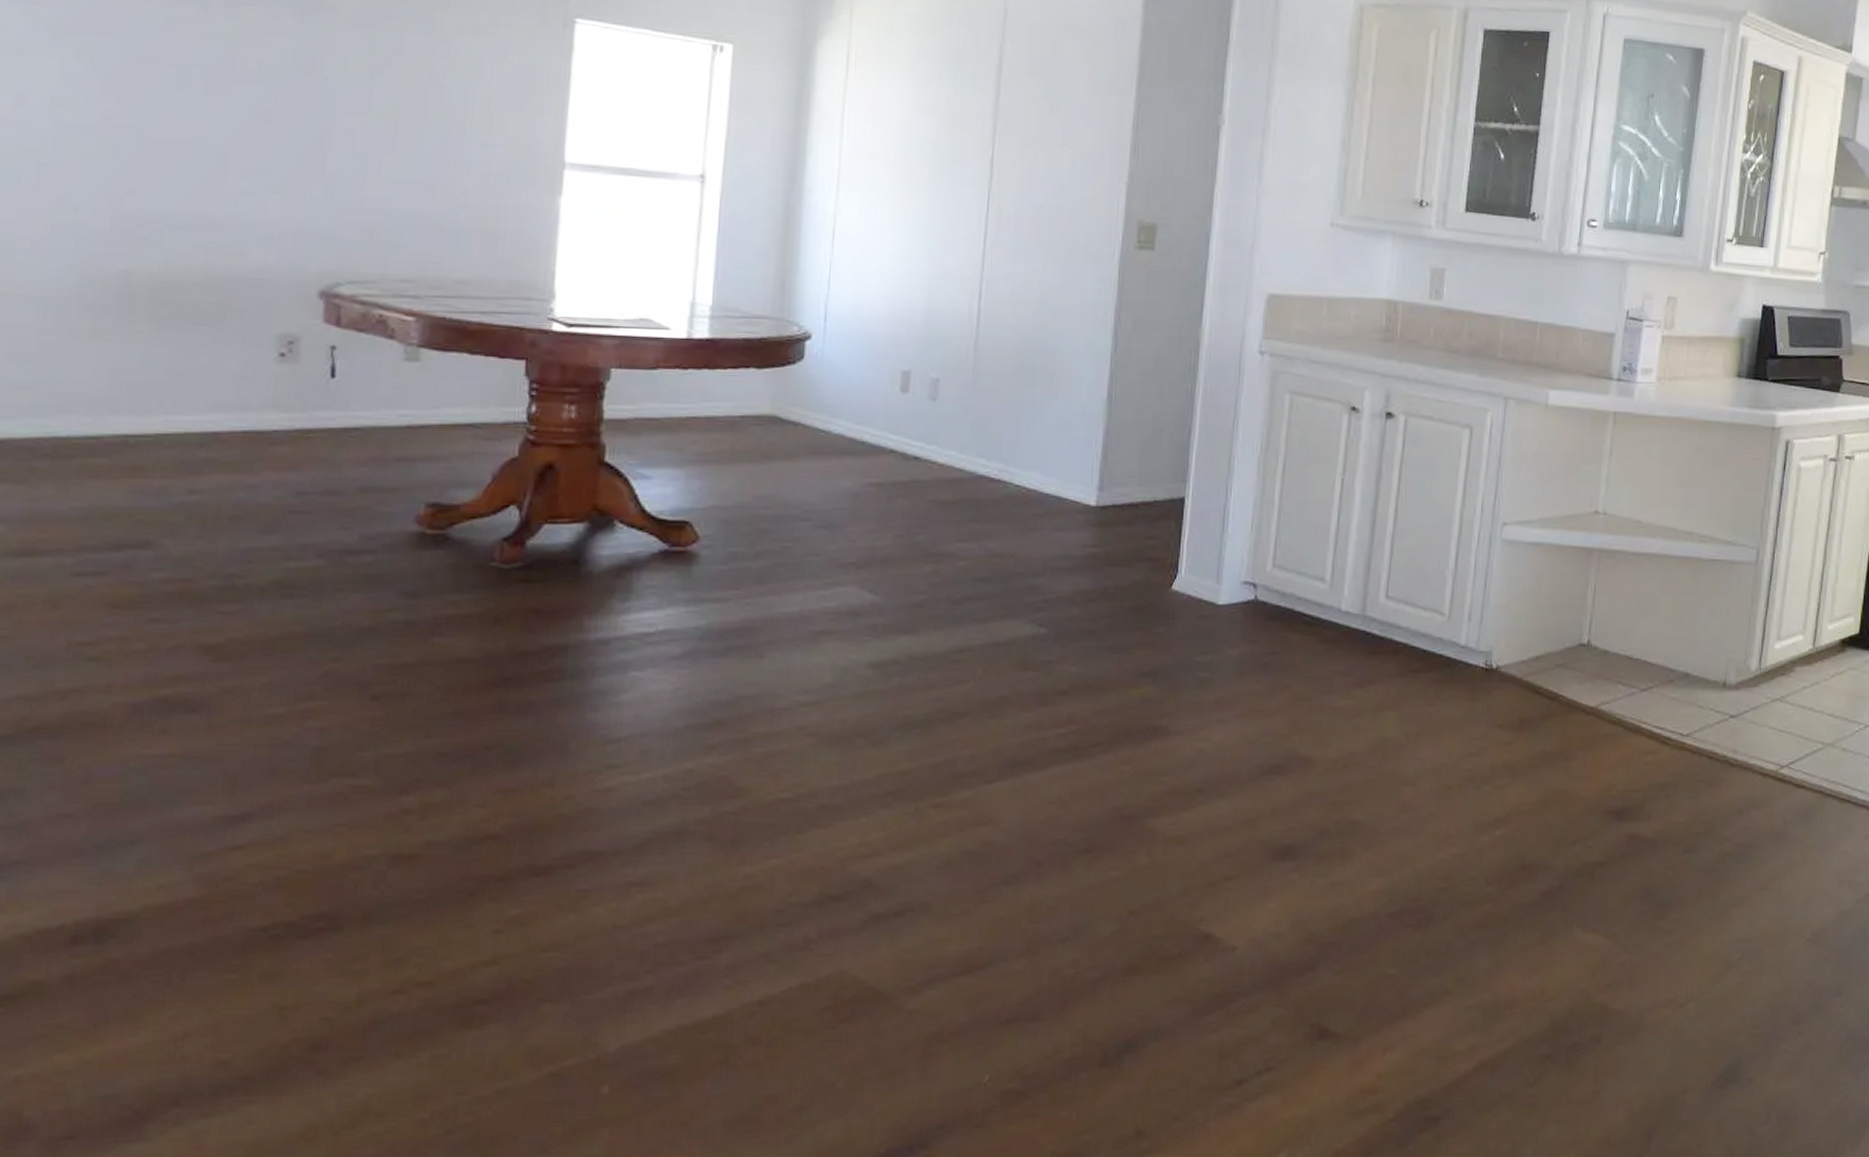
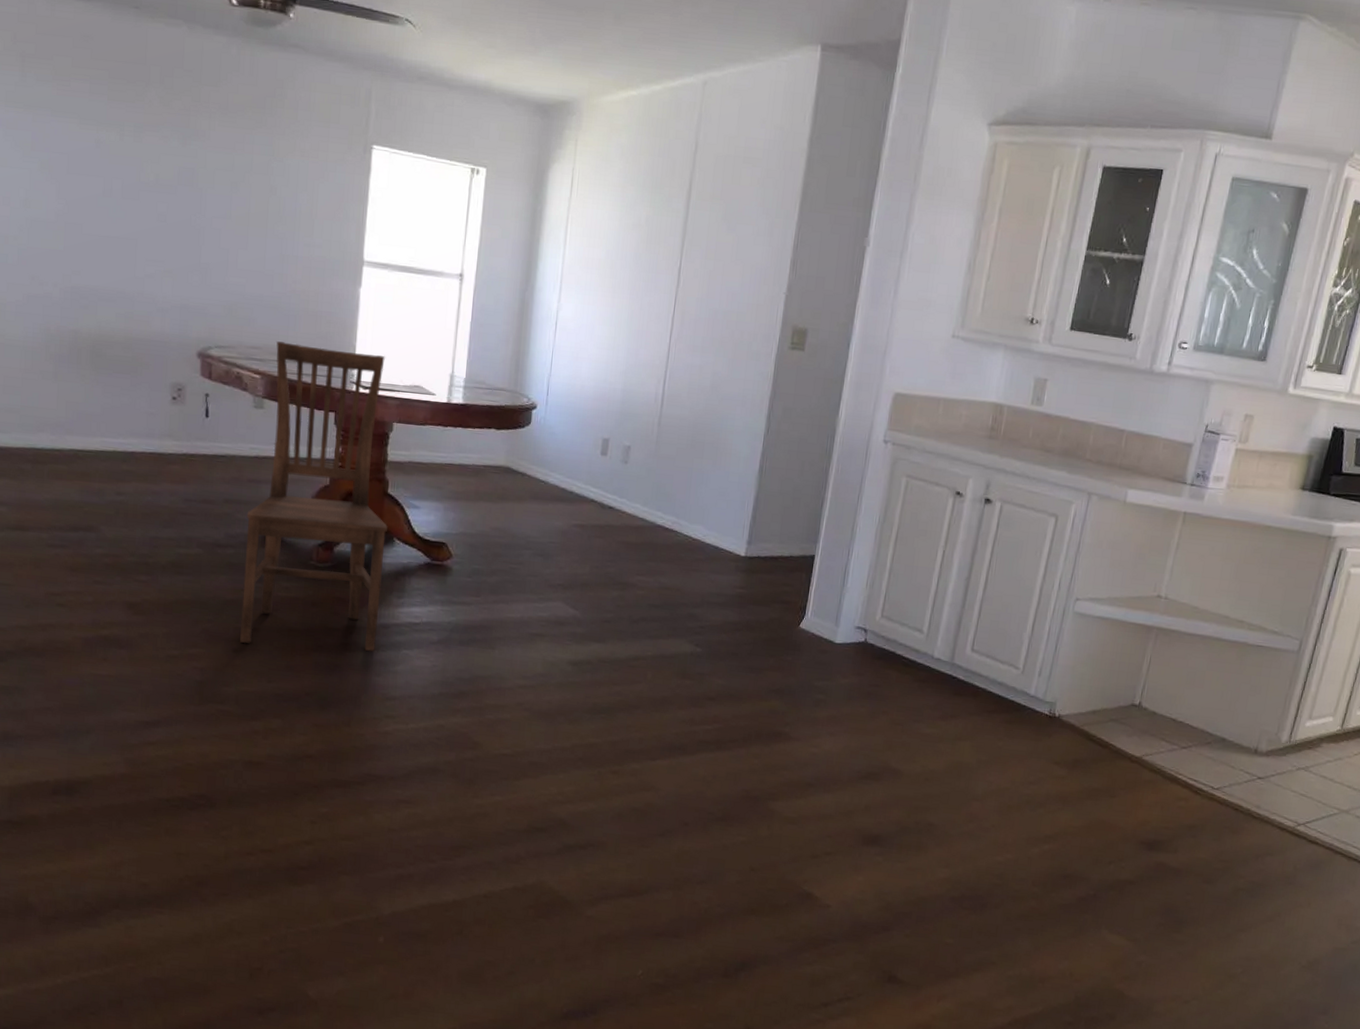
chair: none [382,271,605,686] -> present [240,341,388,651]

